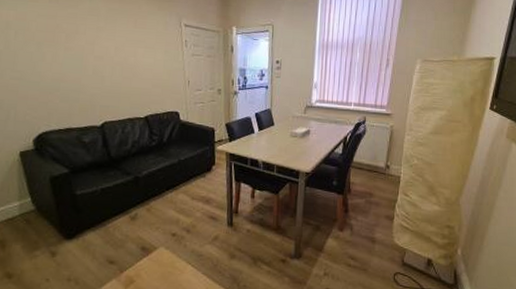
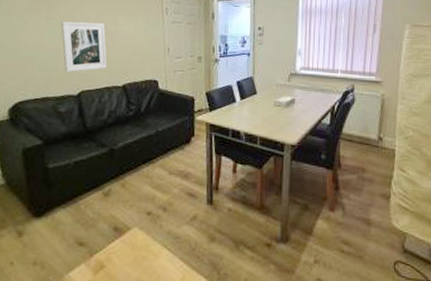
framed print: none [80,53,129,104] -> present [61,22,107,73]

